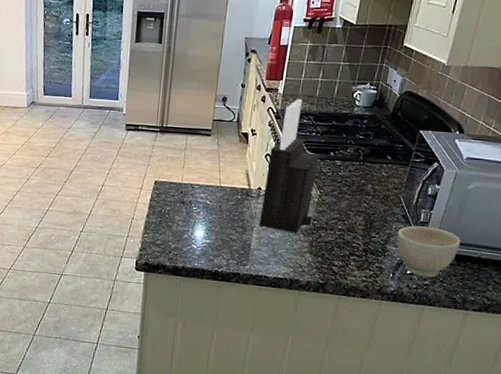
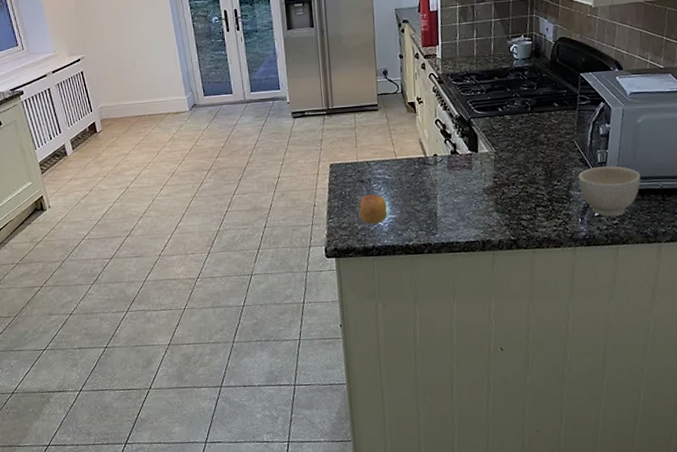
apple: none [172,216,203,246] -> present [354,194,387,224]
knife block: present [259,99,320,233] -> none [439,60,493,194]

